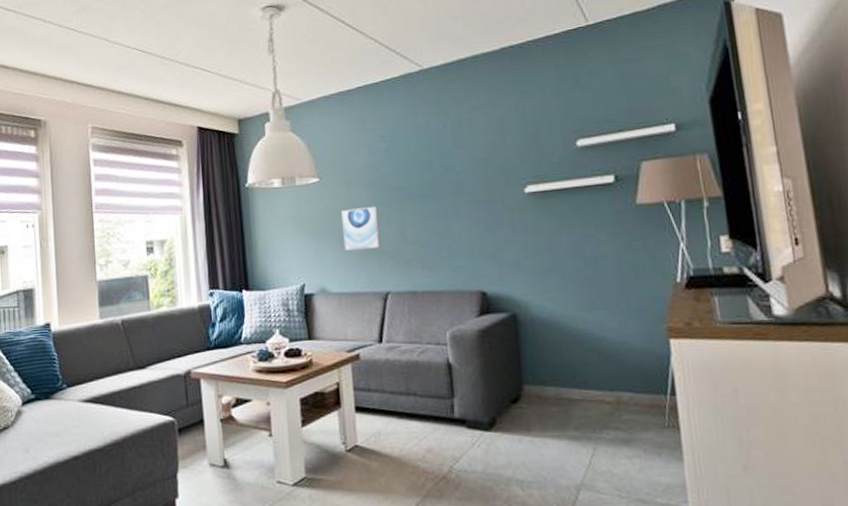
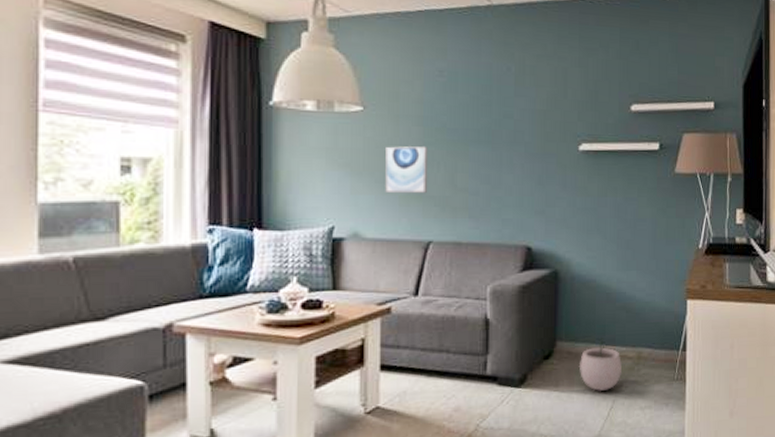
plant pot: none [550,381,601,437] -> present [578,338,623,391]

